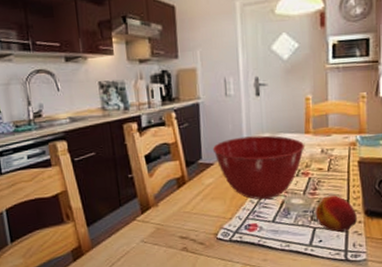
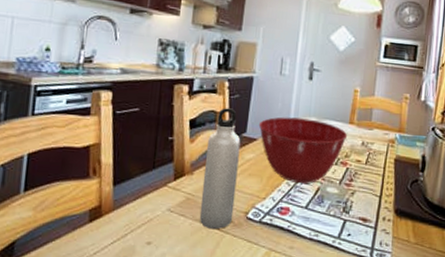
water bottle: none [166,138,204,253] -> present [199,108,241,230]
fruit: present [315,194,357,233] -> none [347,188,387,229]

